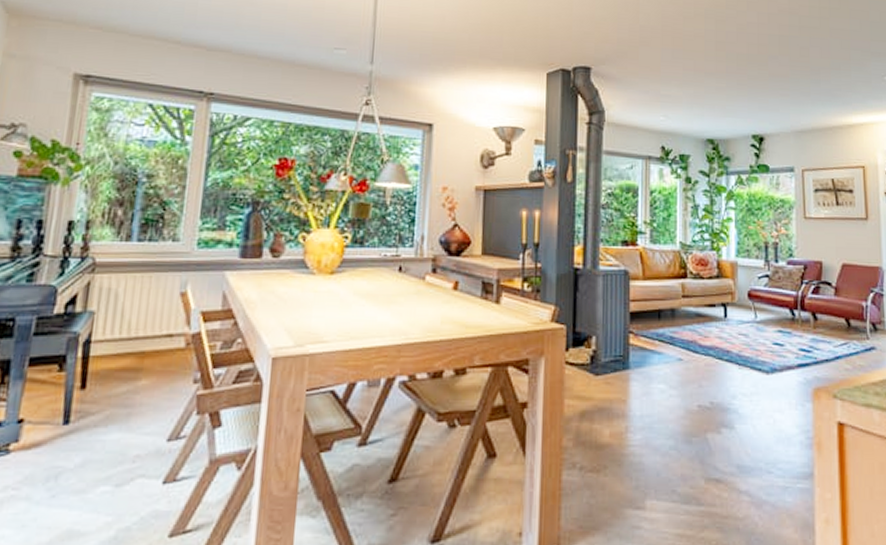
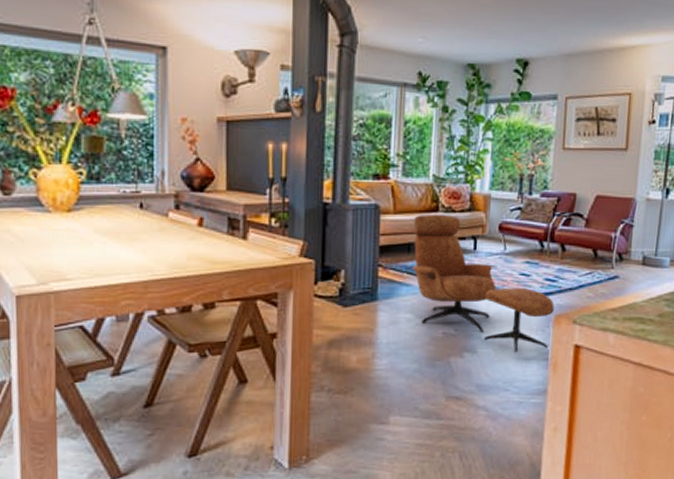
lounge chair: none [663,281,812,430] -> present [413,215,554,353]

